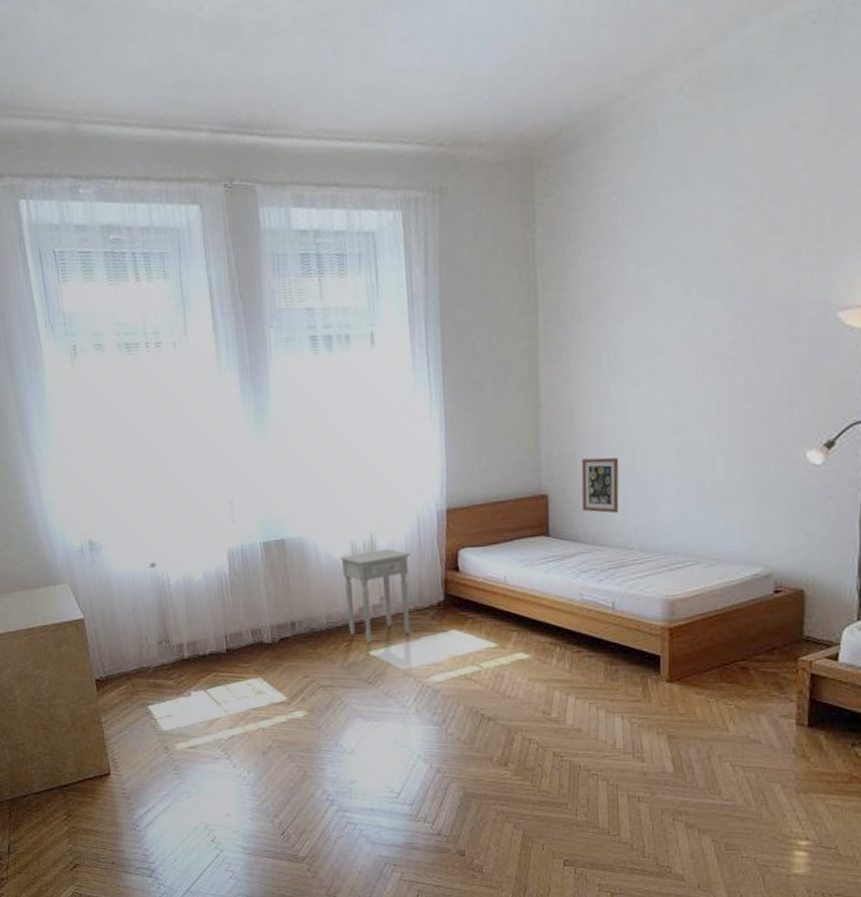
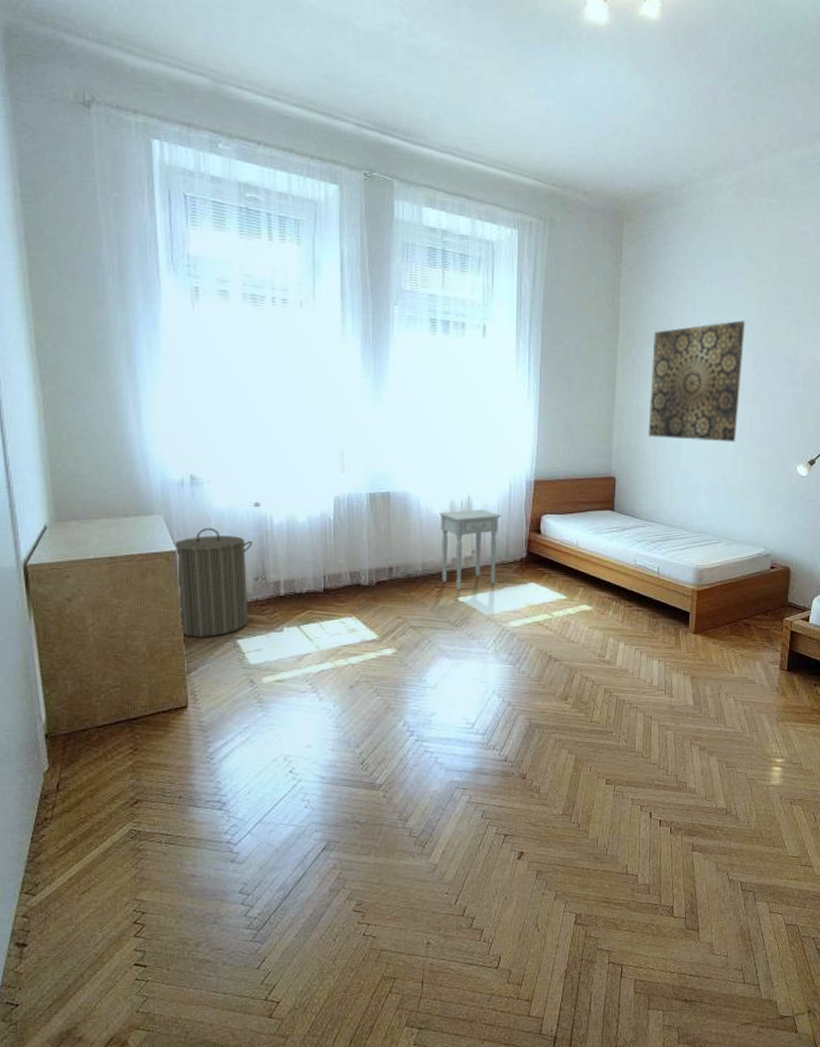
laundry hamper: none [80,592,157,704] -> present [173,527,253,637]
picture frame: present [581,457,619,514] -> none [641,452,670,498]
wall art: none [585,266,716,440] -> present [648,320,746,442]

